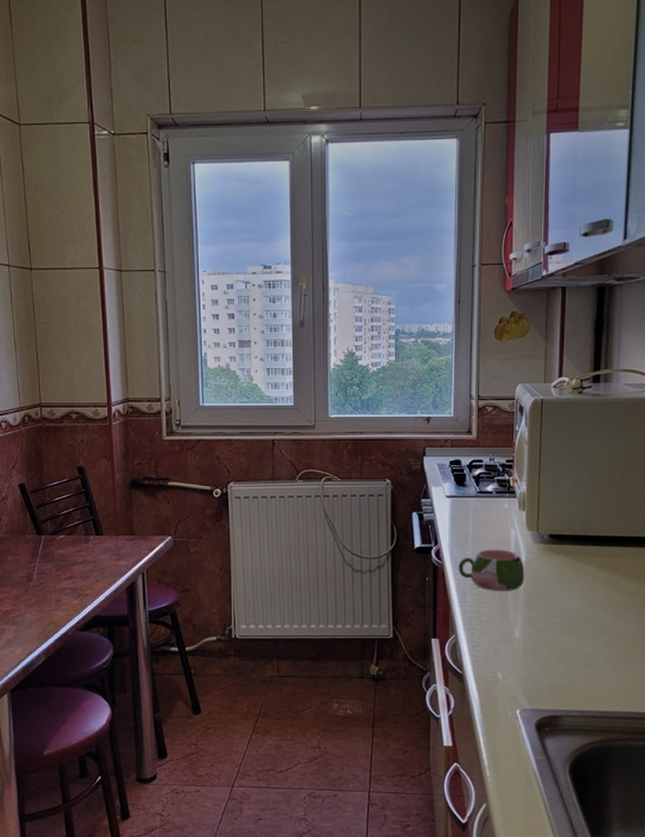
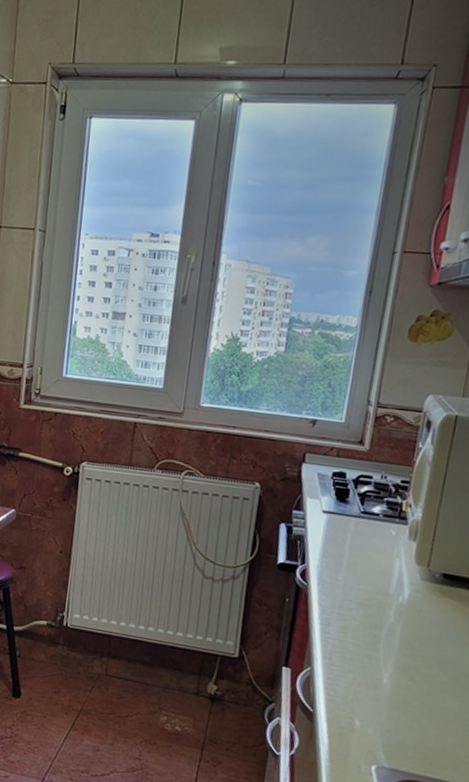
mug: present [458,549,525,591] -> none [325,577,406,631]

